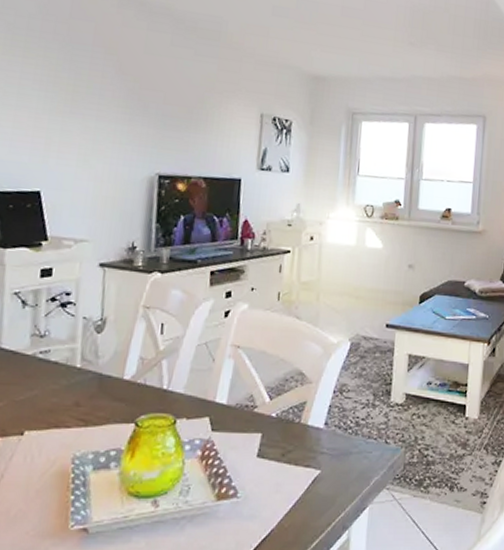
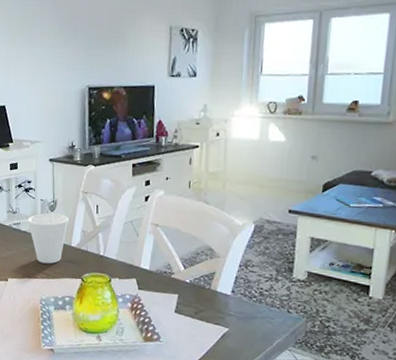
cup: none [61,335,122,406] -> present [28,213,68,264]

